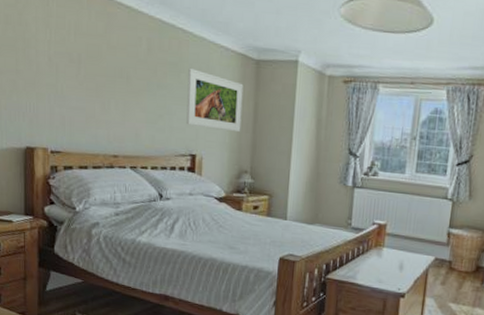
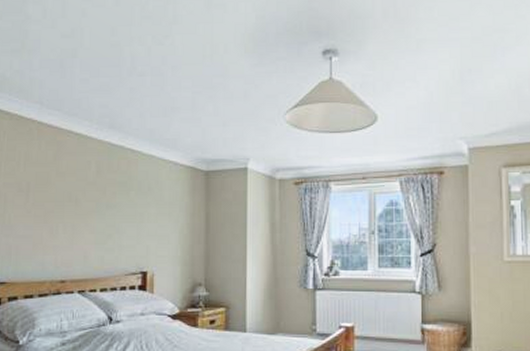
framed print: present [186,69,244,132] -> none [136,186,194,243]

